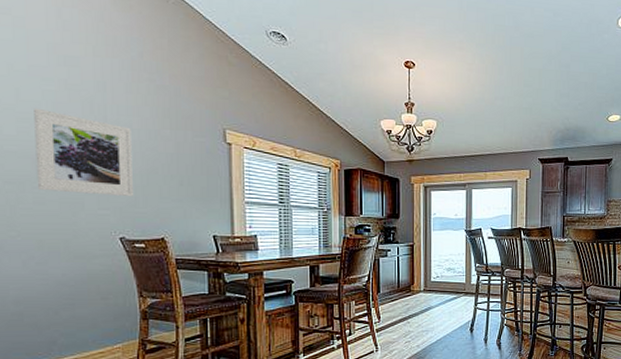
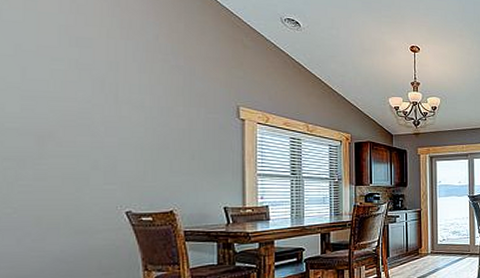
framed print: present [34,108,133,197] -> none [39,86,143,172]

